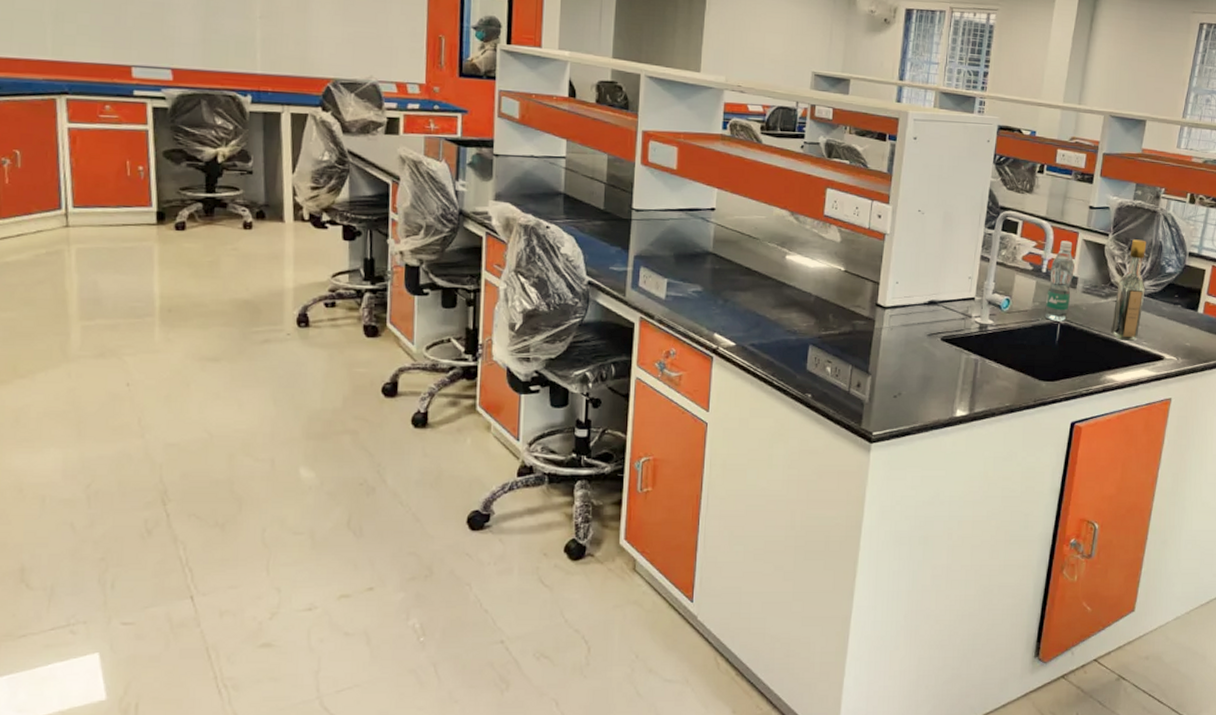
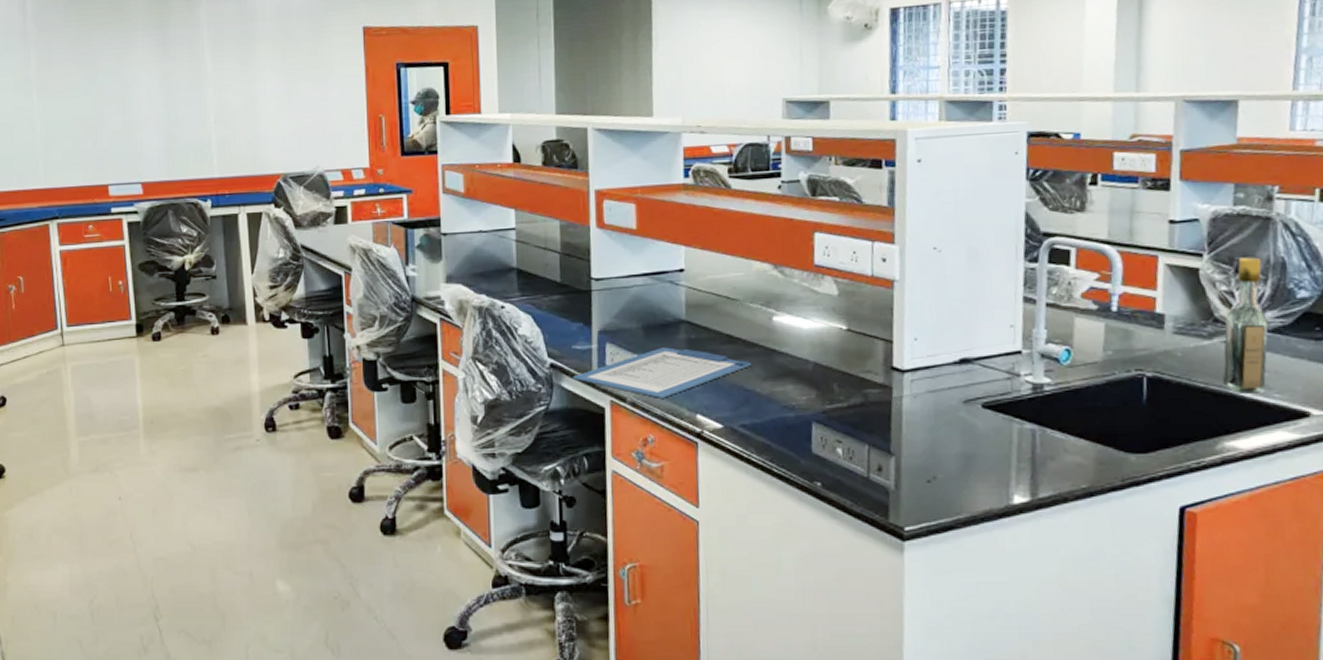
clipboard: none [608,274,765,318] -> present [573,347,752,398]
bottle: present [1045,240,1074,322] -> none [1121,268,1159,374]

